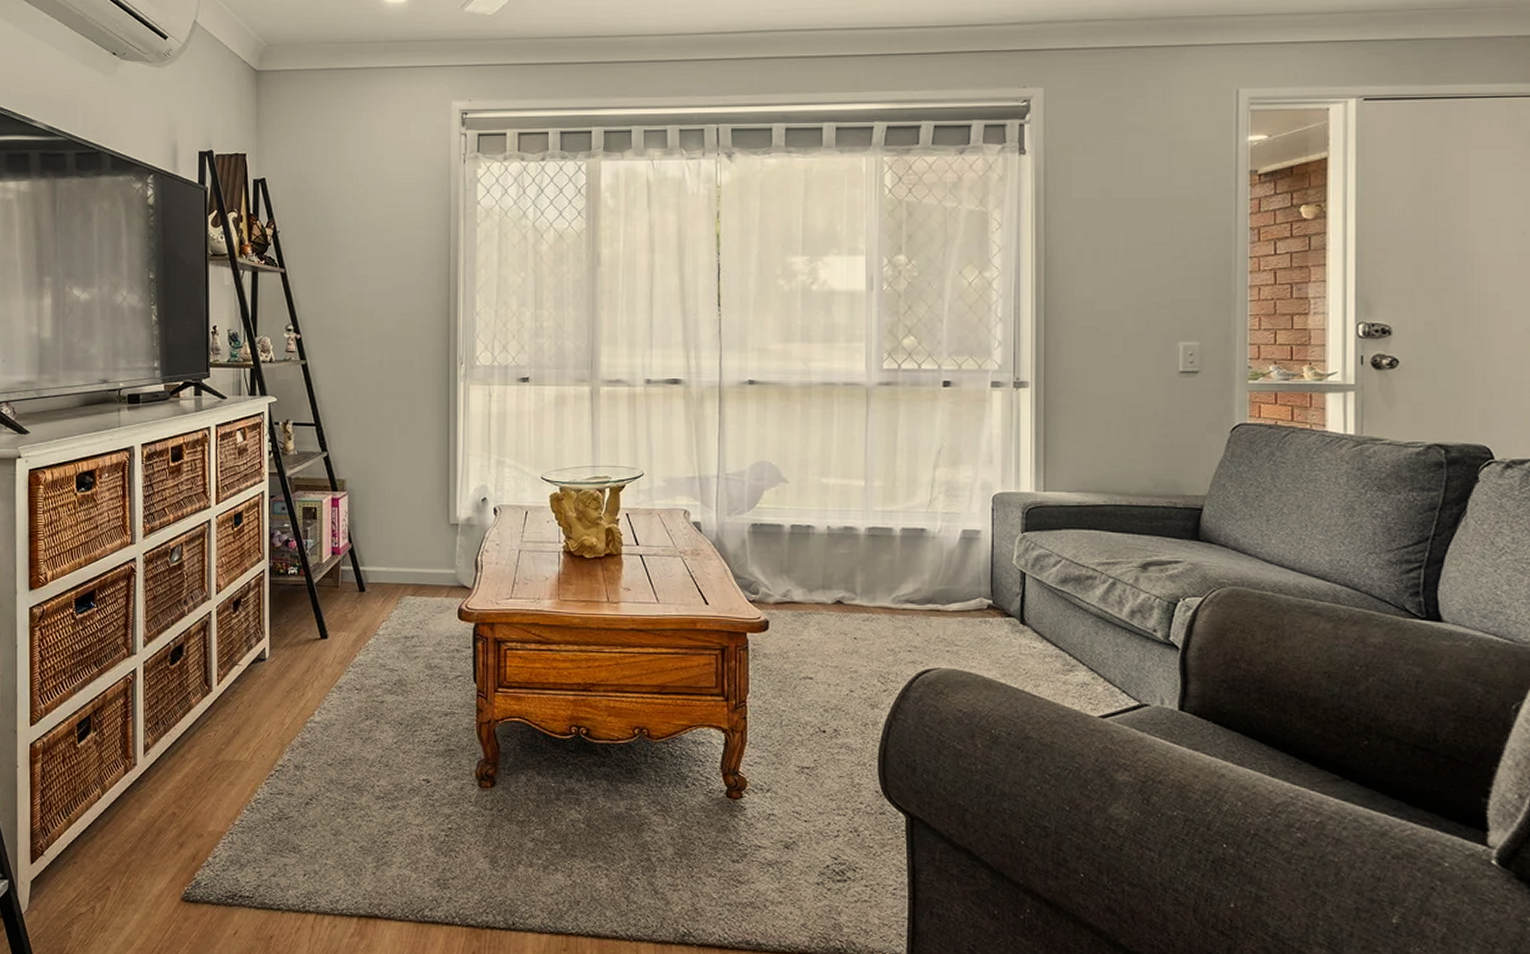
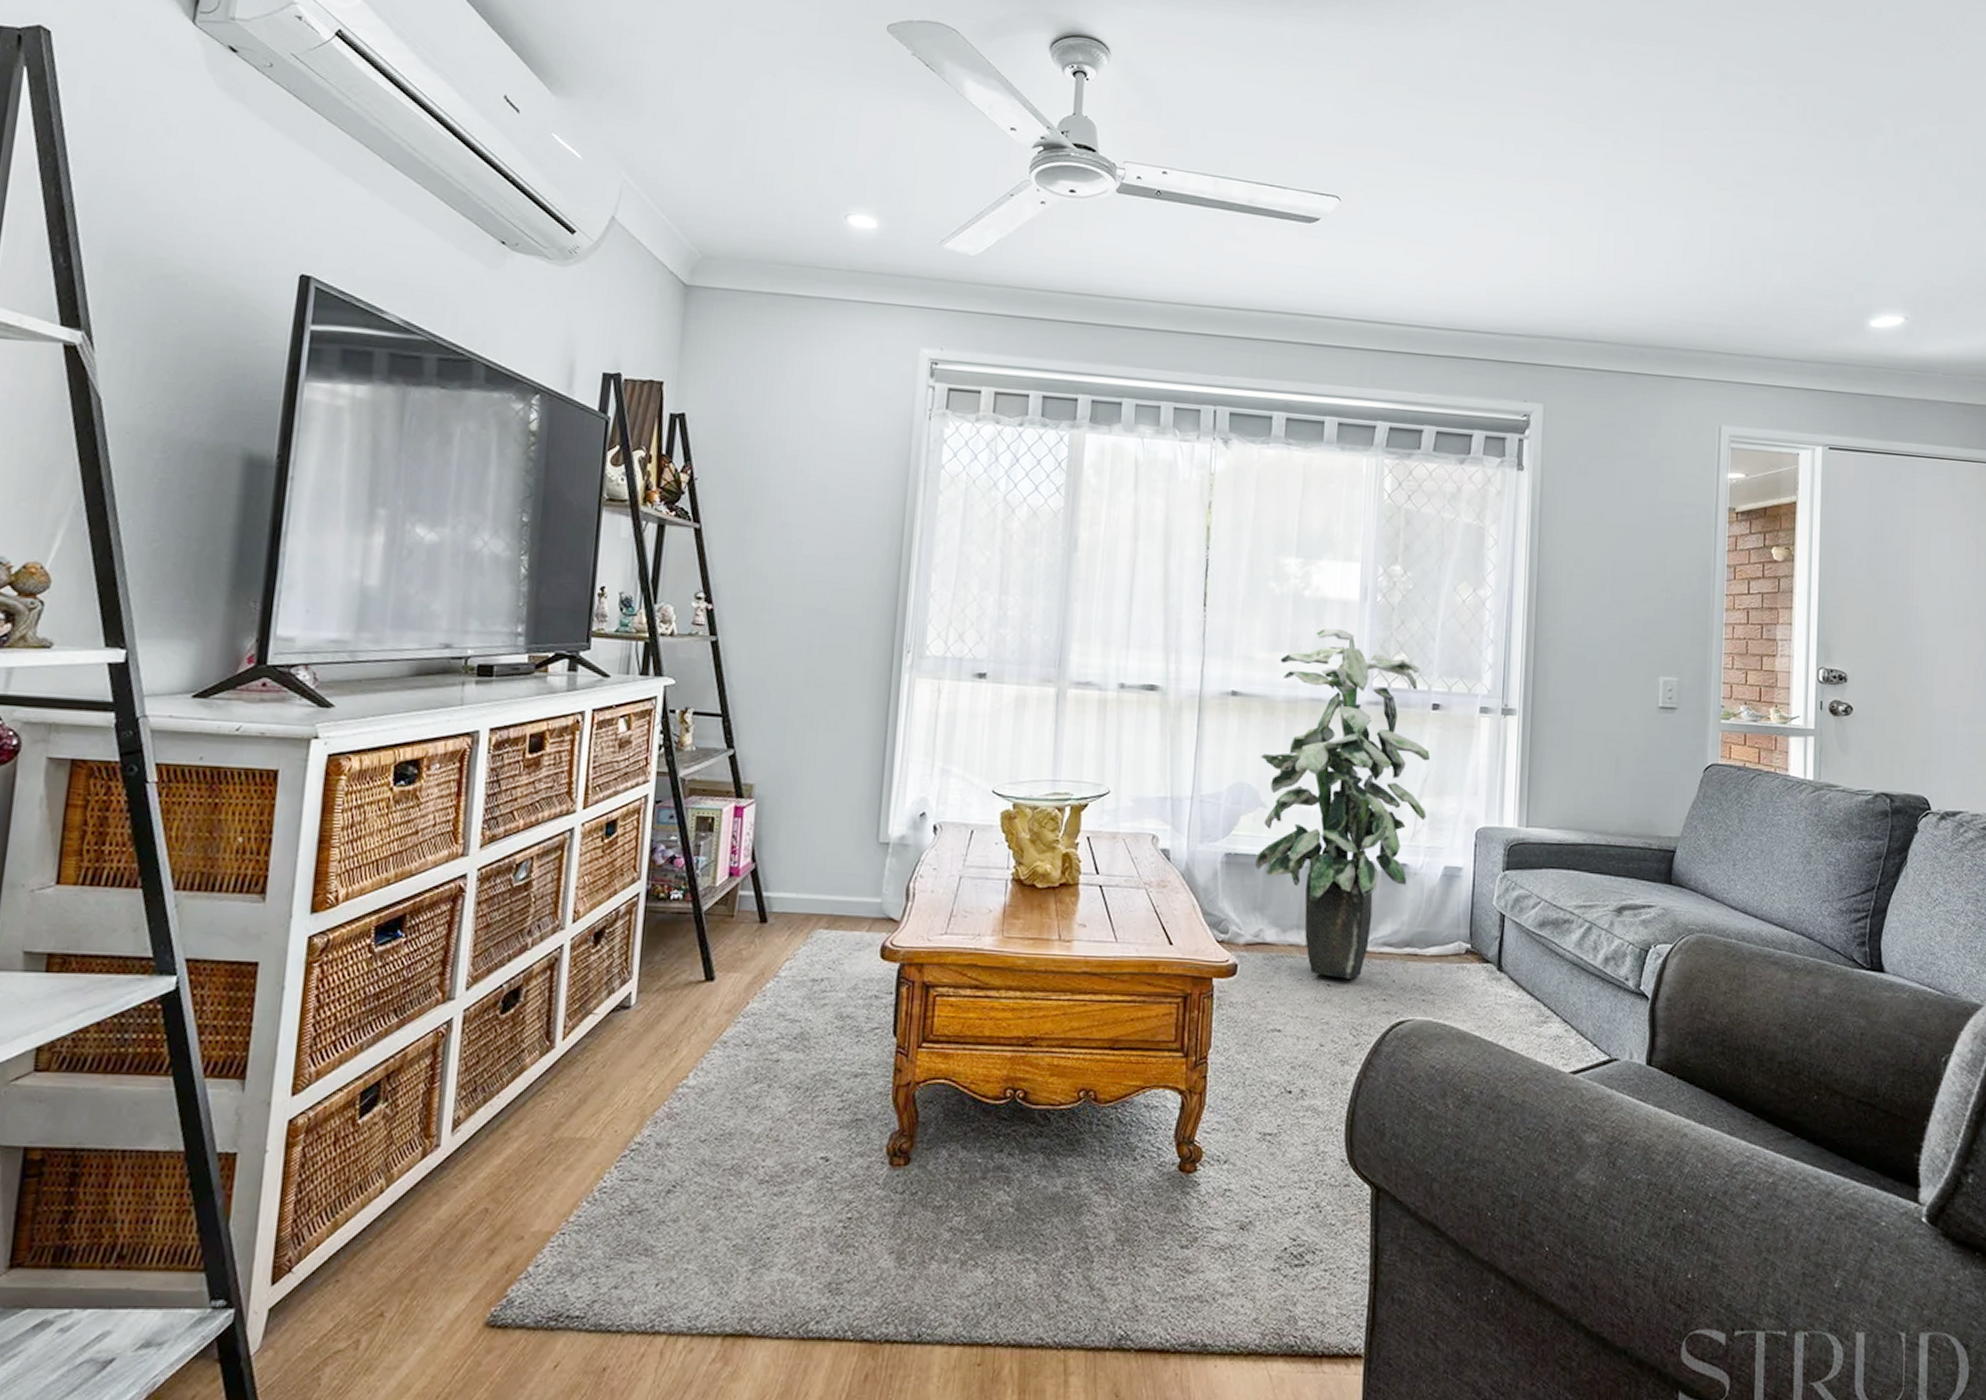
indoor plant: none [779,317,943,633] -> present [1255,628,1430,979]

